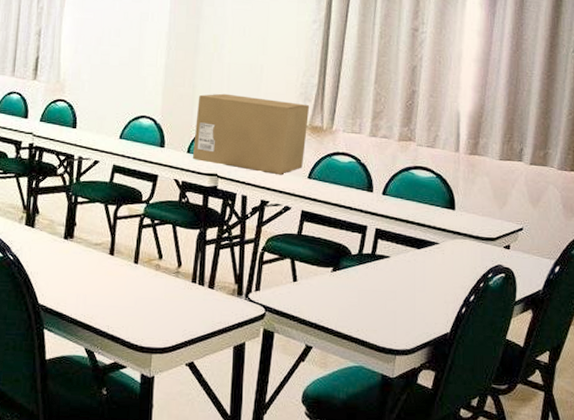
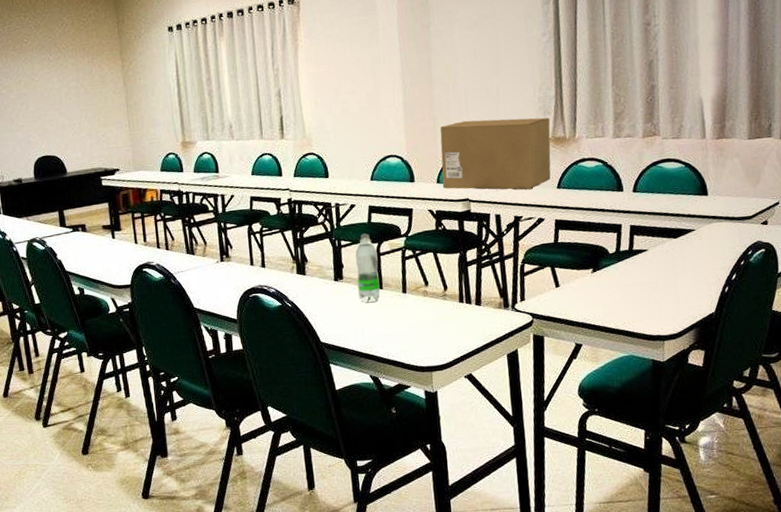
bottle: none [87,193,114,269] -> present [355,233,380,303]

